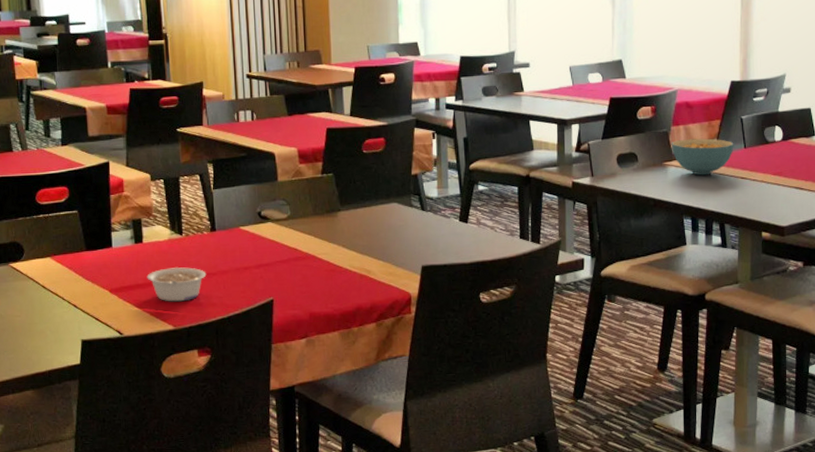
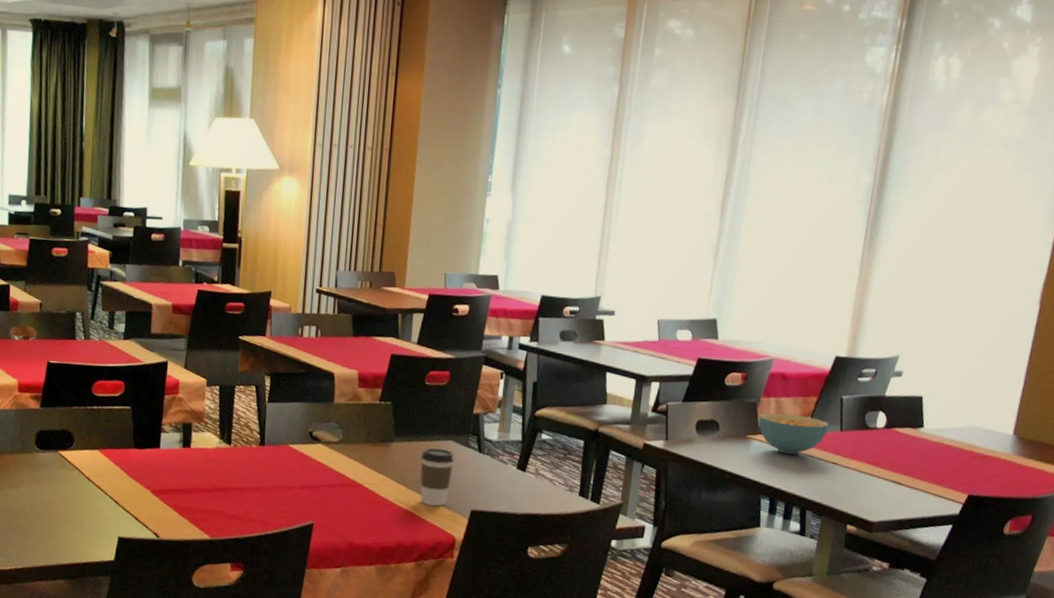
legume: present [147,267,207,302] -> none [190,476,250,513]
coffee cup: none [367,211,401,267] -> present [420,448,455,507]

